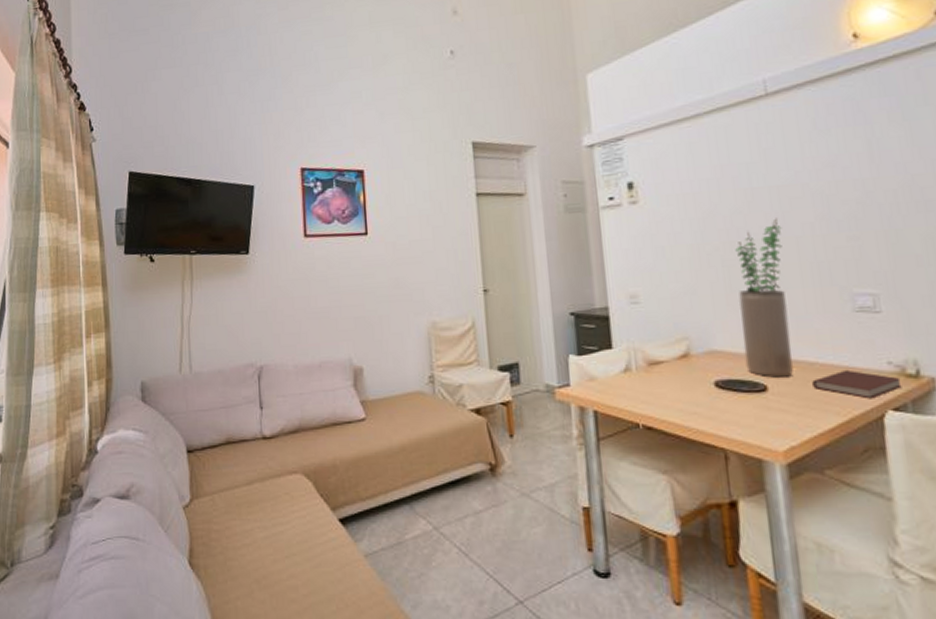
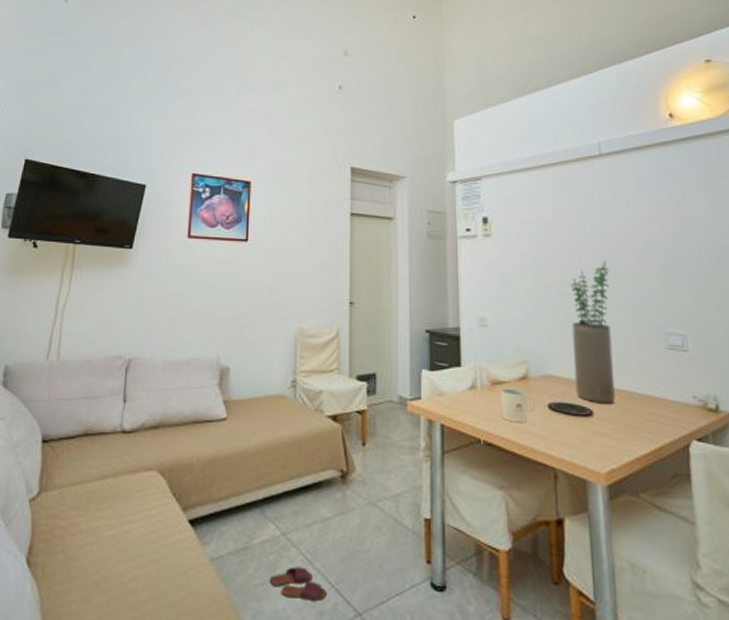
slippers: none [425,559,485,591] -> present [269,567,327,601]
mug: none [658,367,699,404] -> present [500,388,535,423]
book: present [812,369,902,399] -> none [631,400,704,429]

